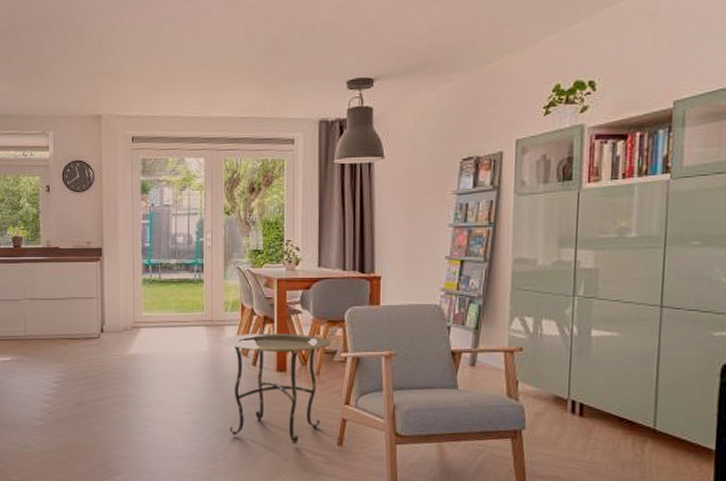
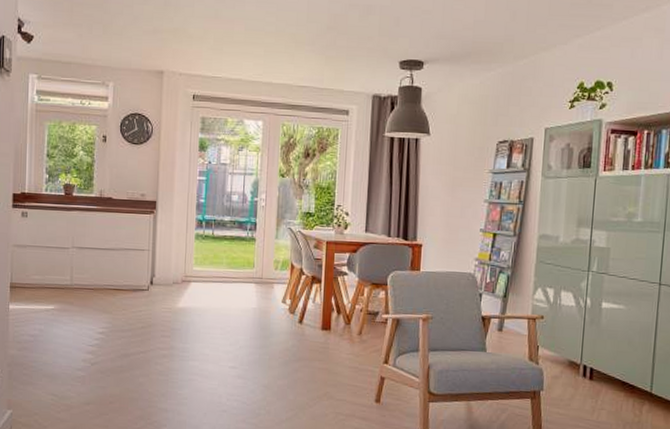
side table: present [223,333,331,445] -> none [272,292,374,401]

